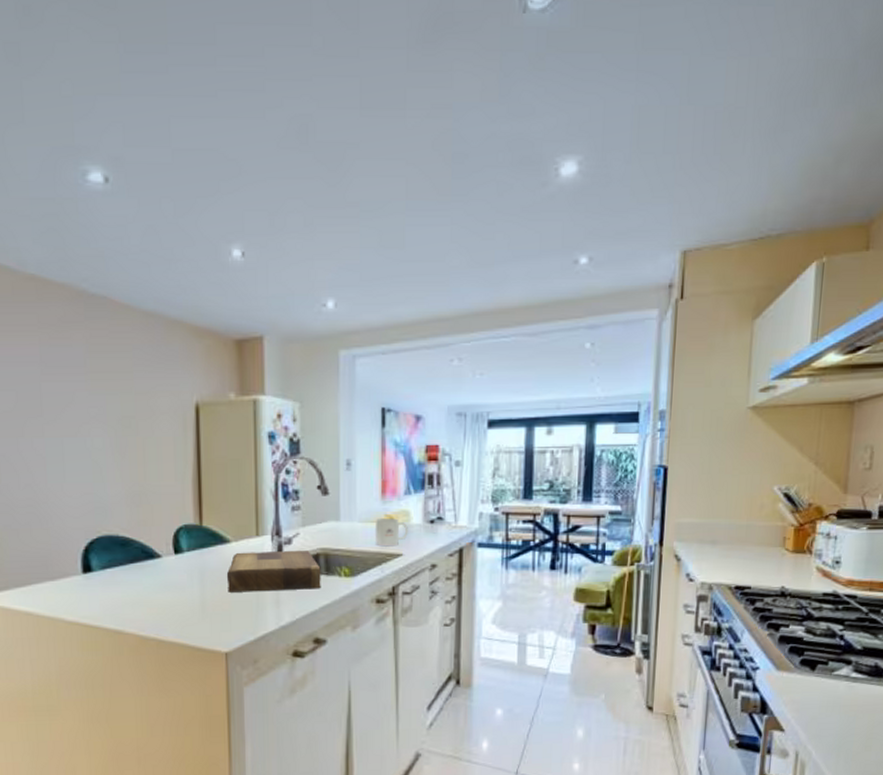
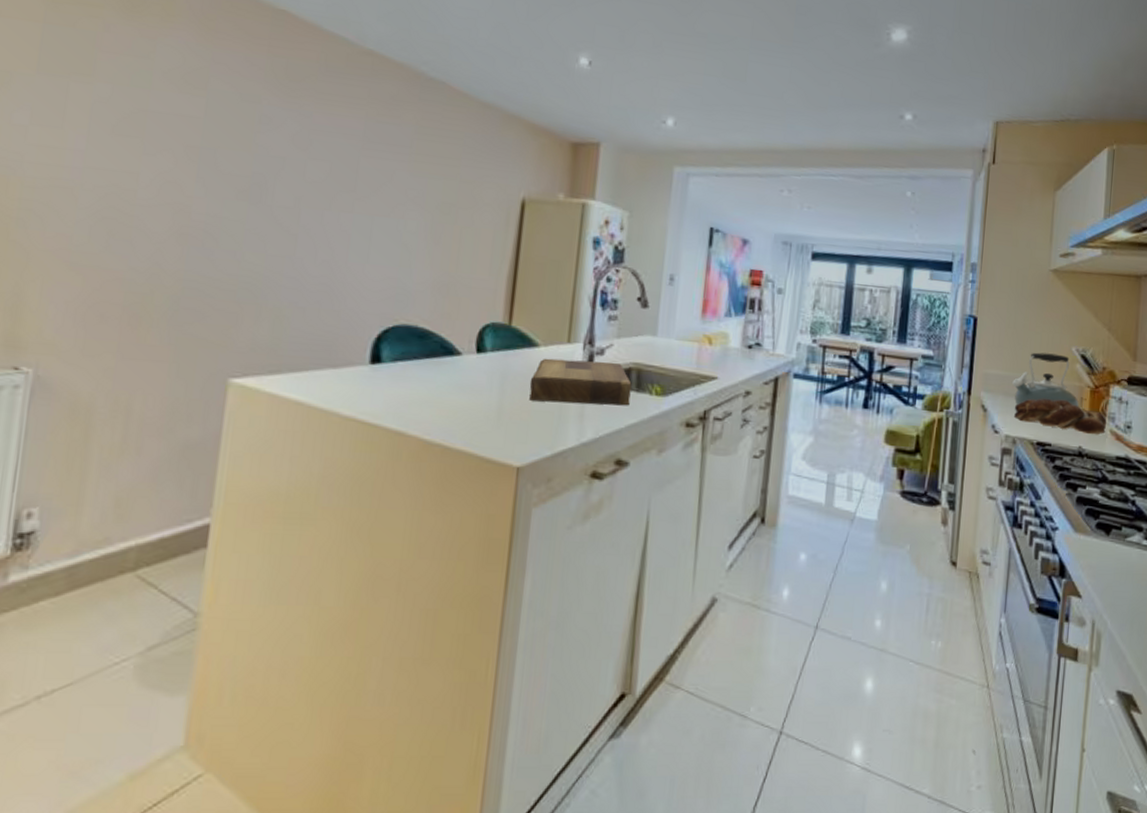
mug: present [375,518,408,547] -> none [691,338,726,369]
kettle: none [706,495,782,552] -> present [1011,352,1080,407]
bread loaf: none [710,541,813,574] -> present [1014,398,1107,435]

